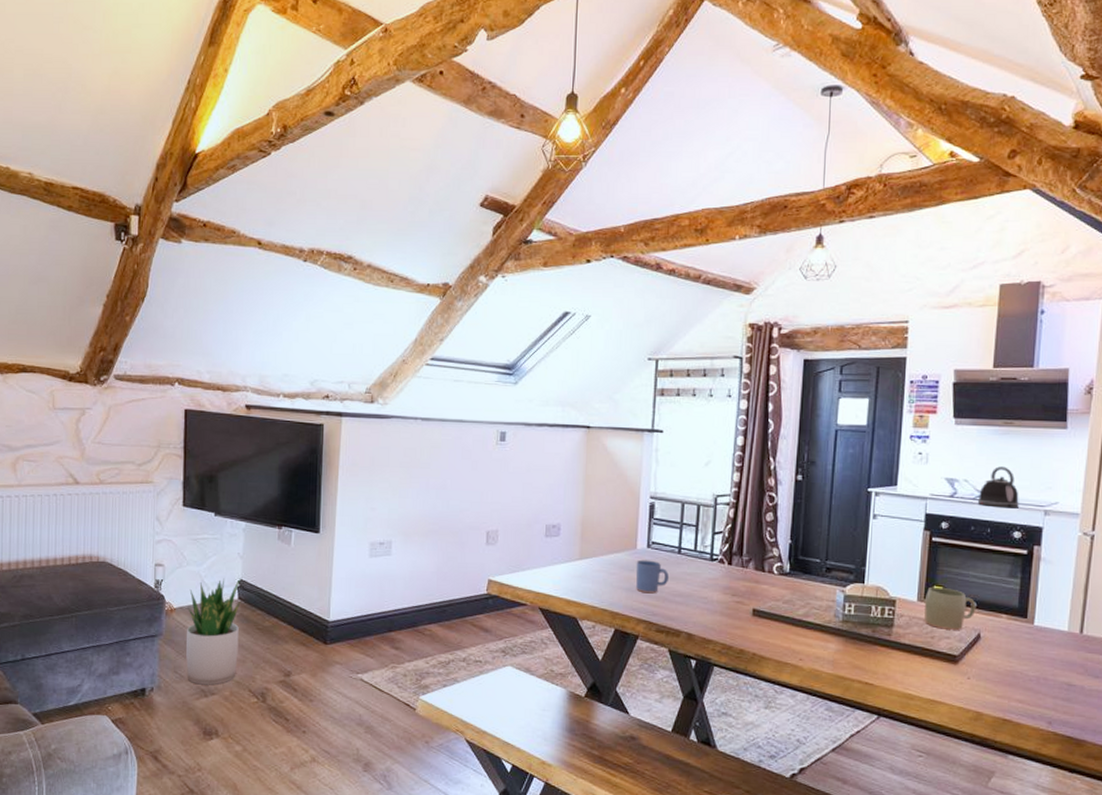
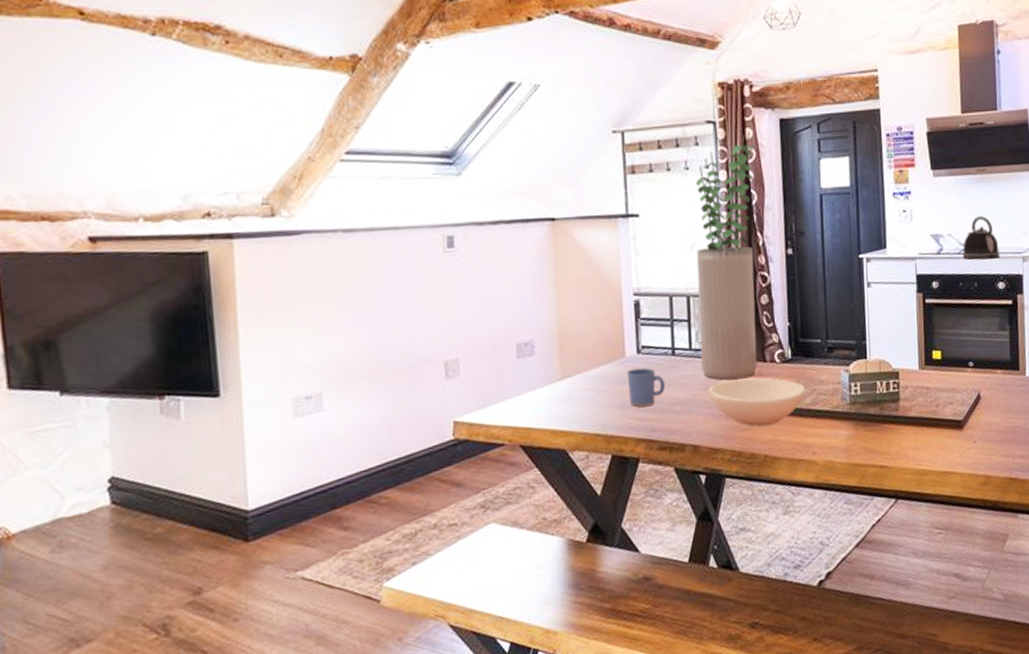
planter: present [185,578,241,685] -> none [33,475,121,633]
vase: none [703,369,775,583] -> present [696,132,758,380]
bowl: none [708,582,800,629] -> present [708,377,806,427]
mug: present [924,586,976,630] -> none [925,350,974,395]

